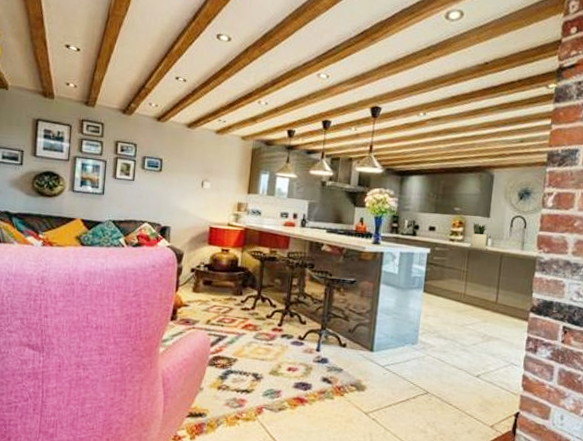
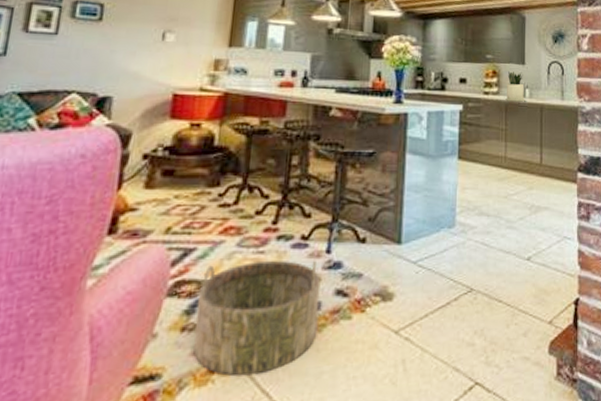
basket: none [226,349,312,425] -> present [193,260,321,376]

